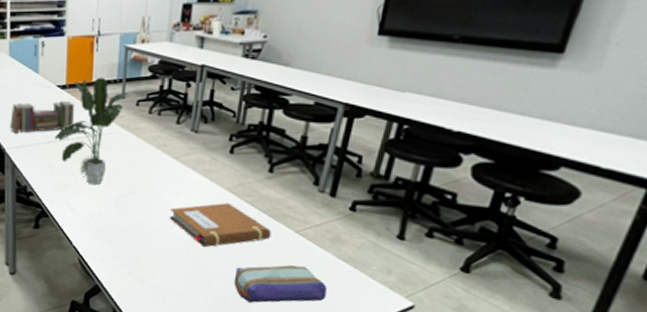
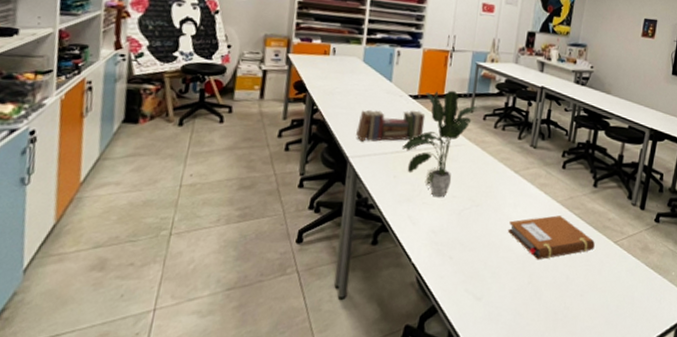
pencil case: present [233,264,327,303] -> none [563,273,639,314]

